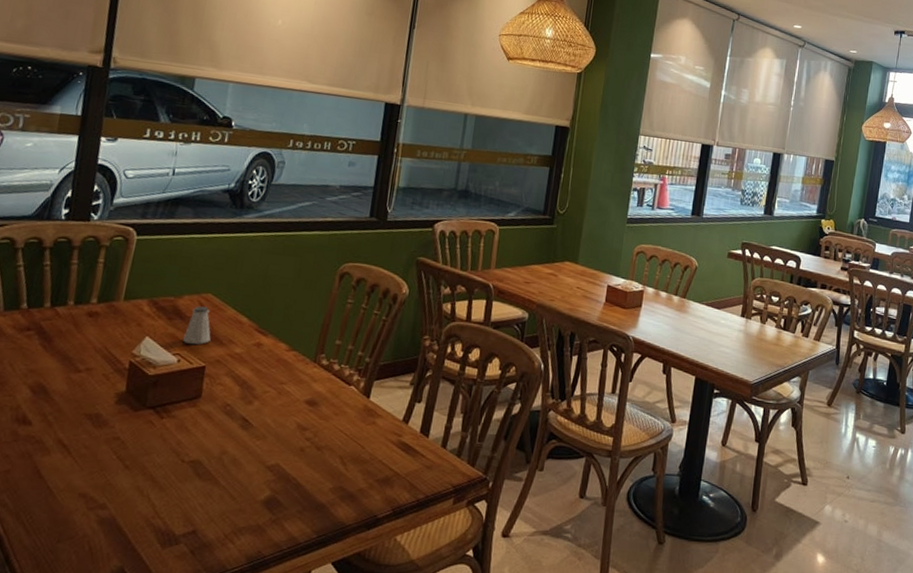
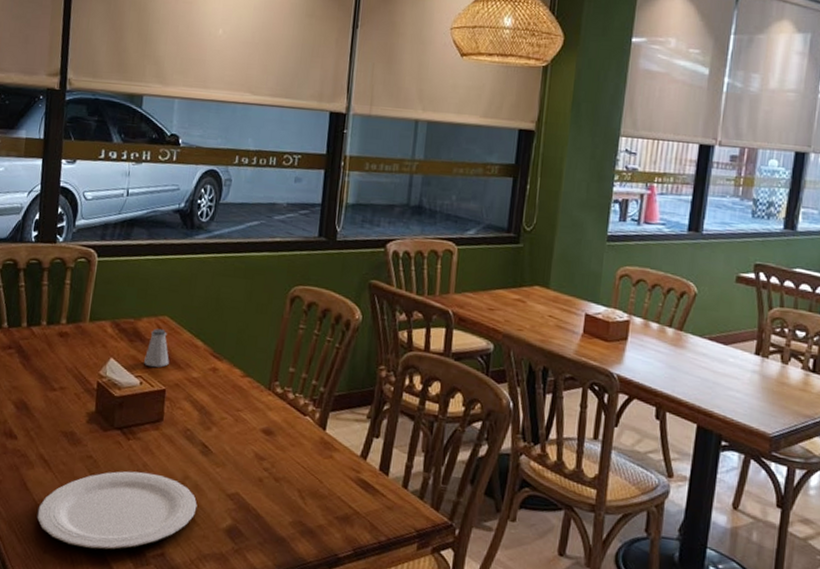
plate: none [50,450,235,534] -> present [37,471,197,550]

